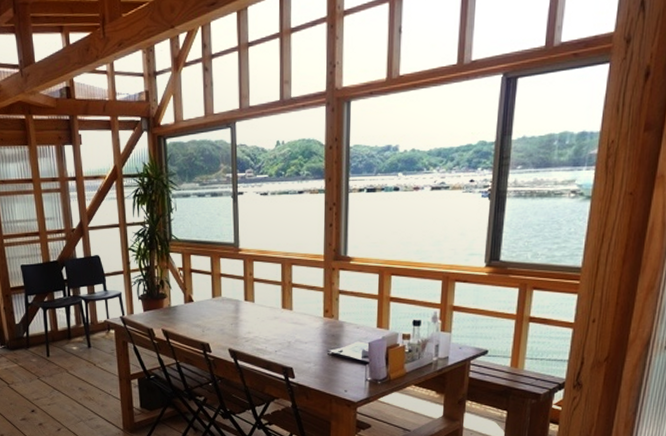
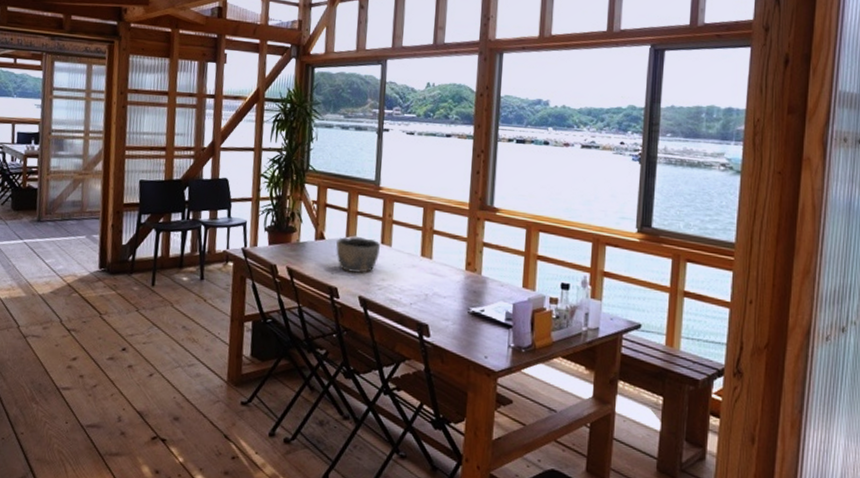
bowl: none [203,297,244,329] -> present [336,236,380,273]

